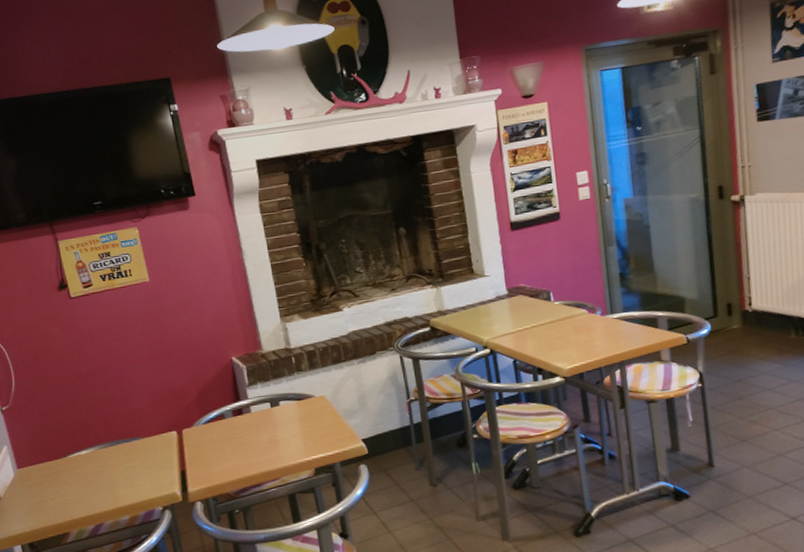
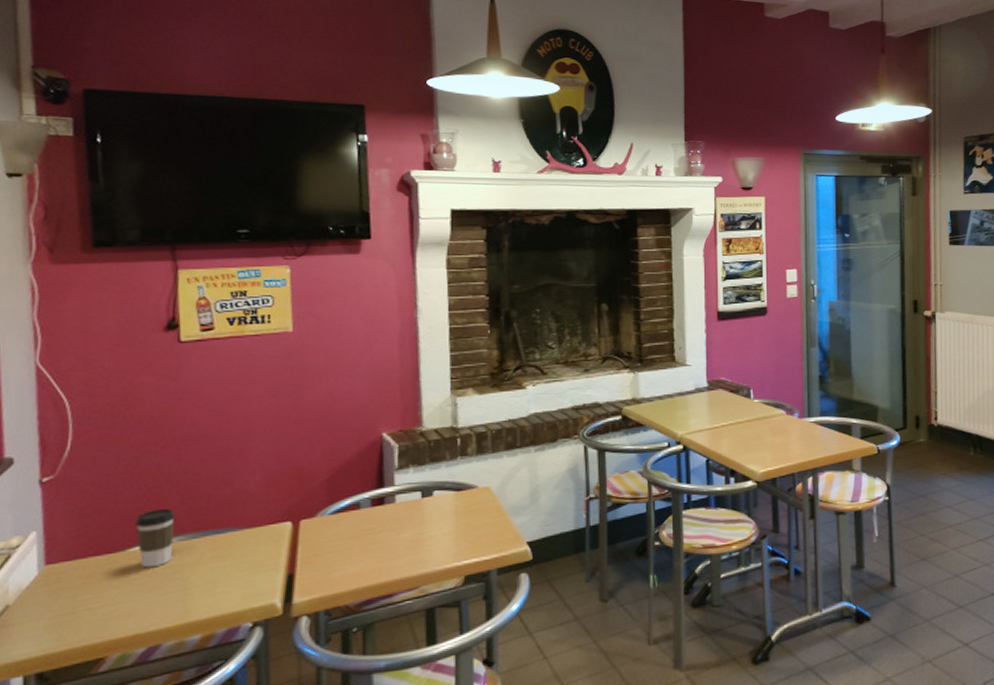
coffee cup: none [68,425,99,469] -> present [135,508,176,568]

